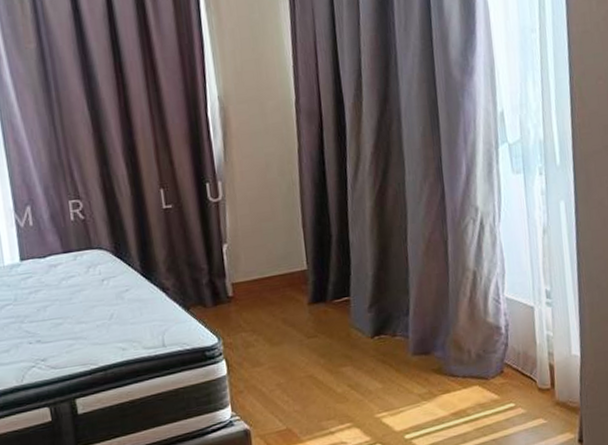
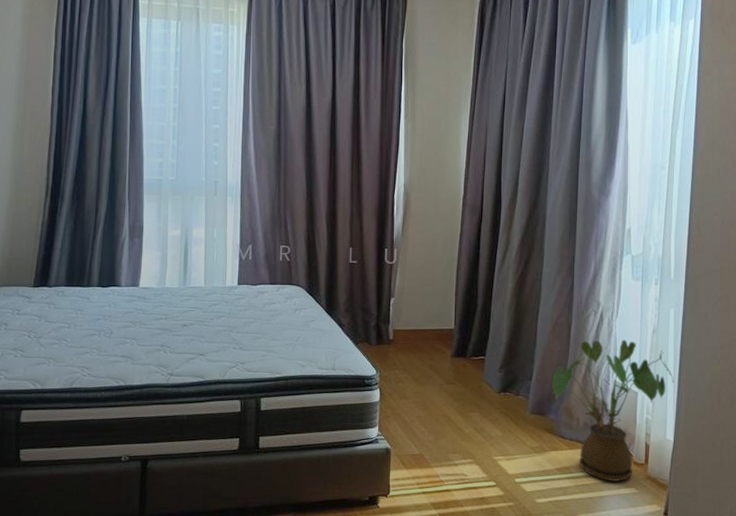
house plant: none [433,247,574,417] -> present [551,339,674,483]

